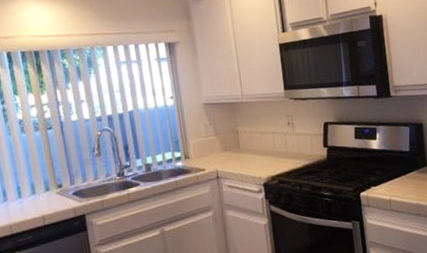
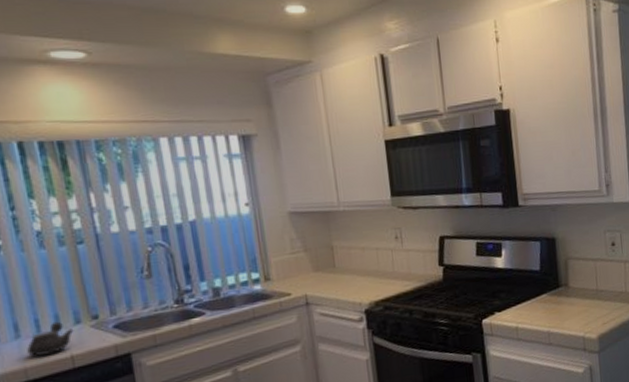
teapot: none [12,189,45,215] -> present [27,321,74,356]

